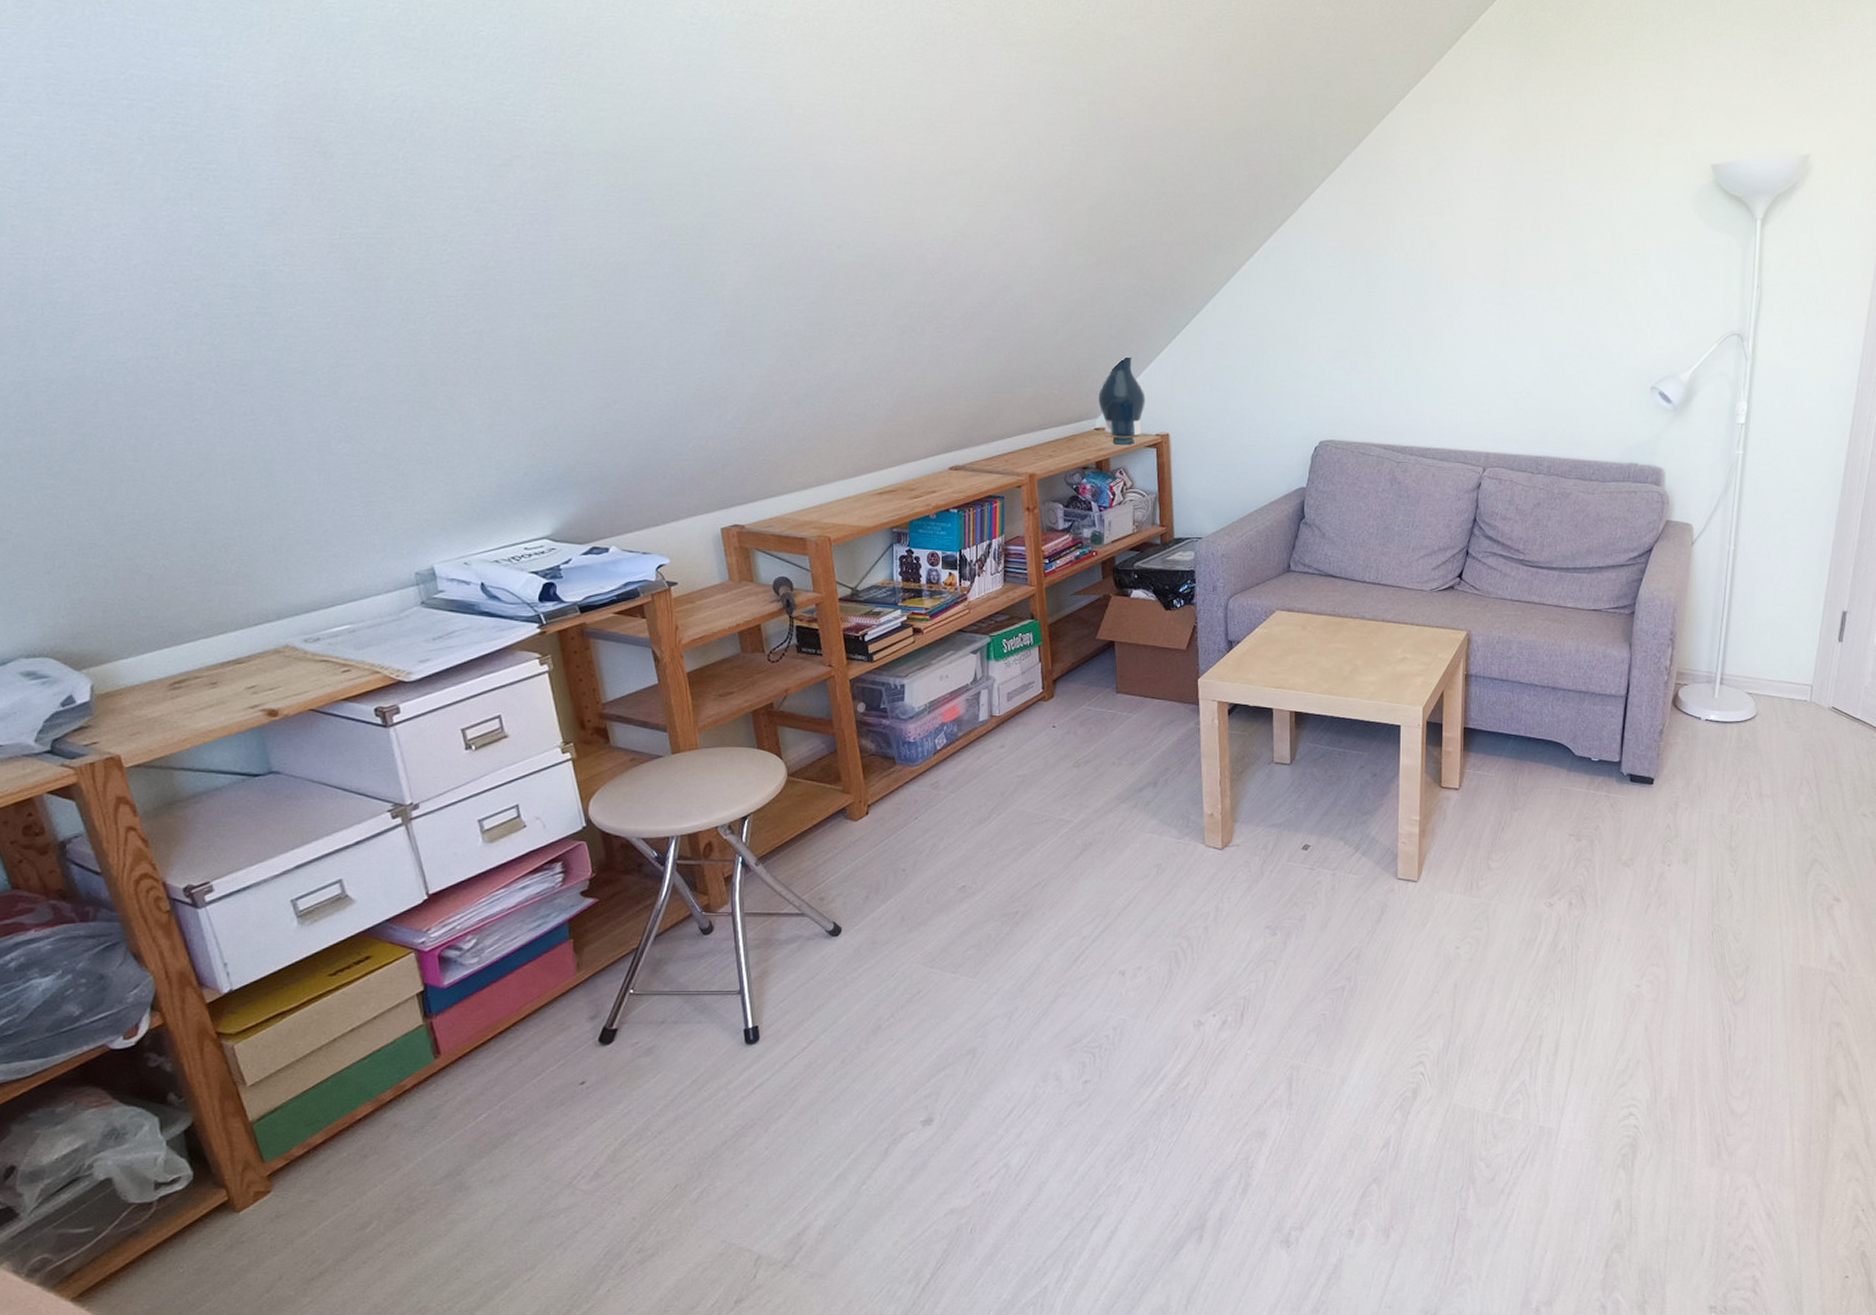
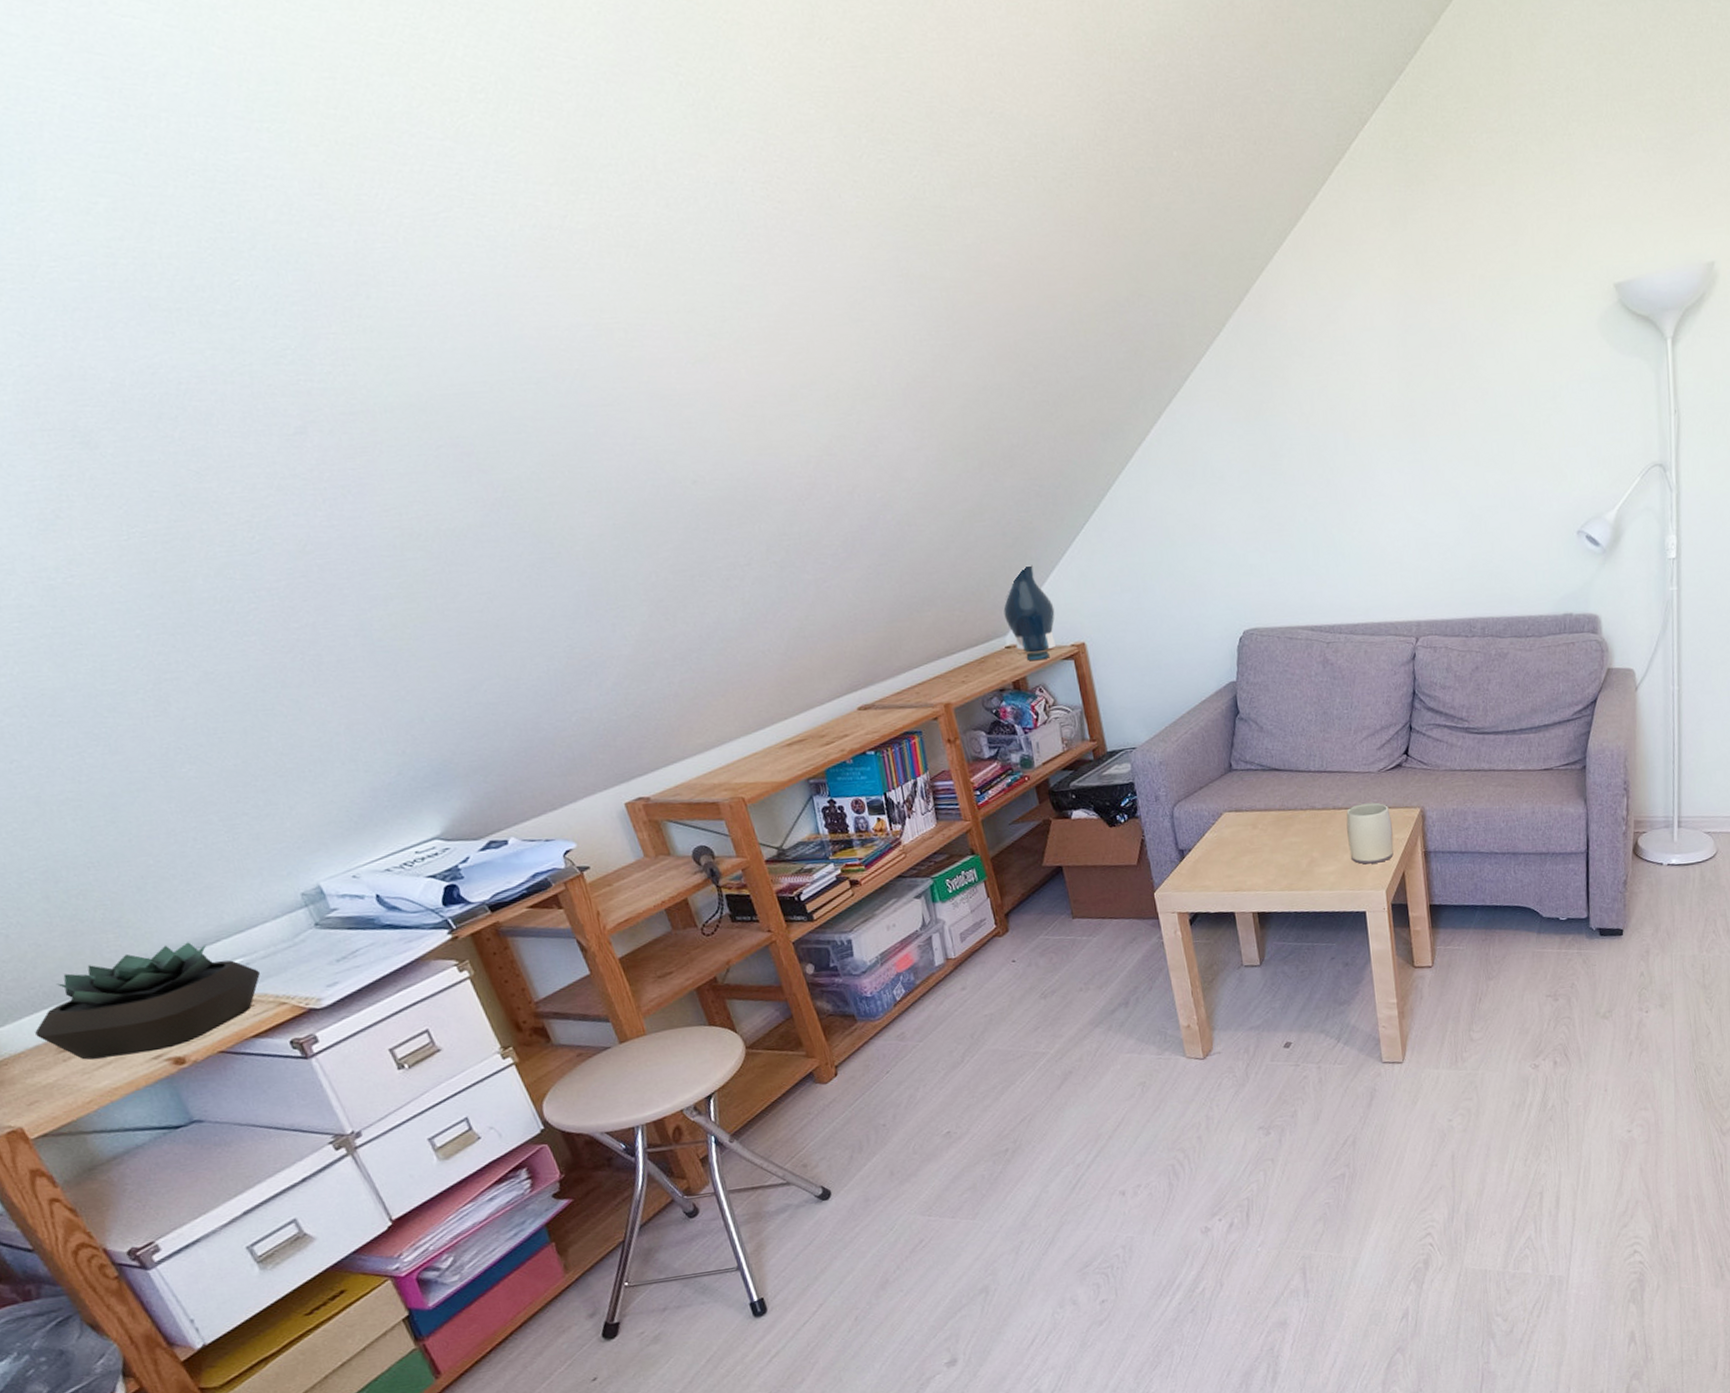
succulent plant: none [153,603,363,701] -> present [35,942,261,1060]
mug: none [1392,620,1437,679] -> present [1346,802,1394,865]

